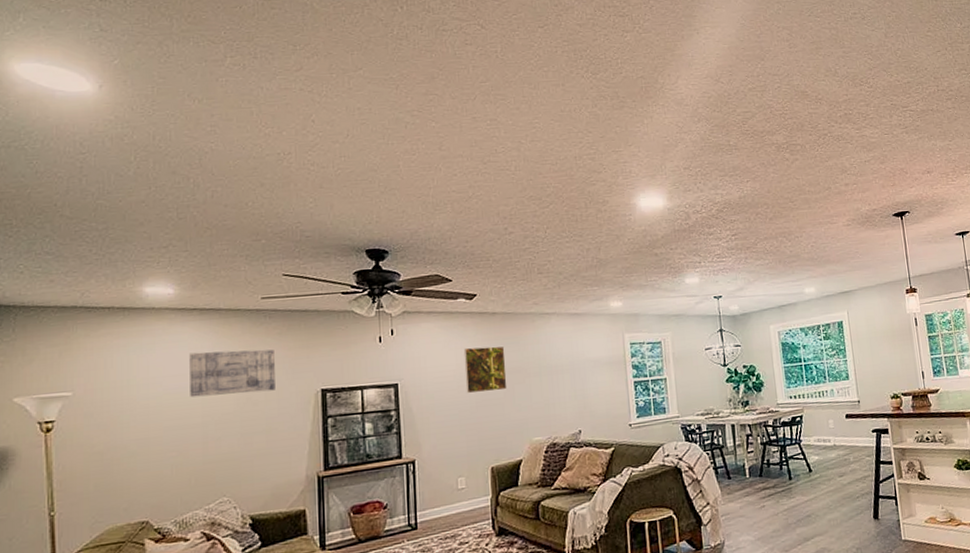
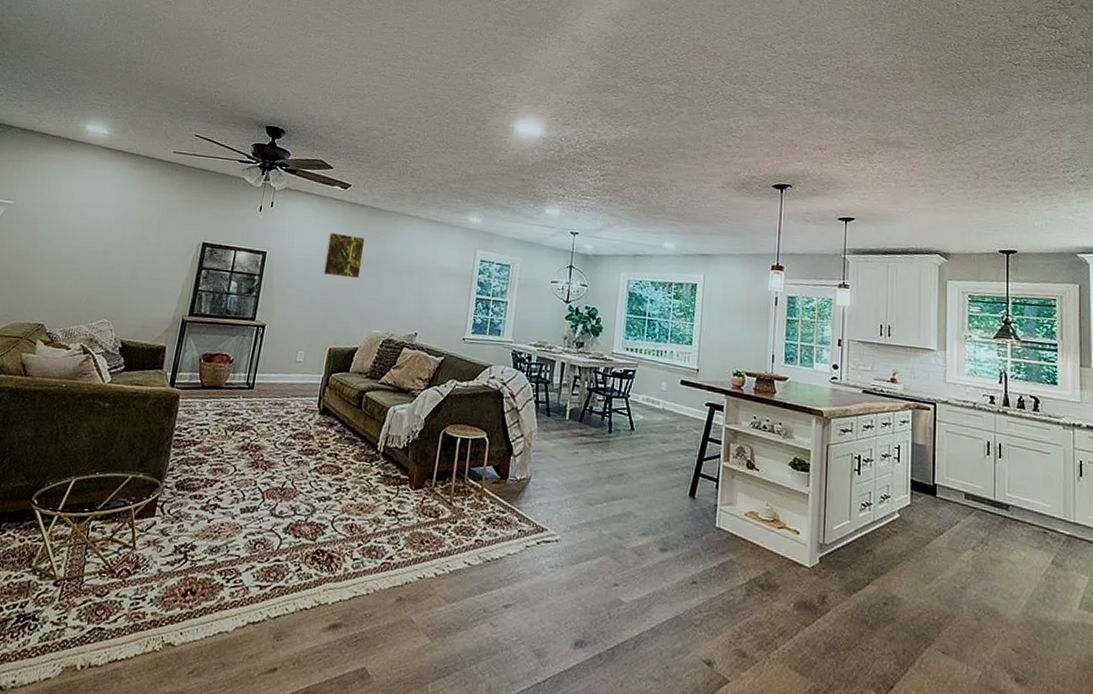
wall art: present [189,349,275,398] -> none [99,188,173,235]

